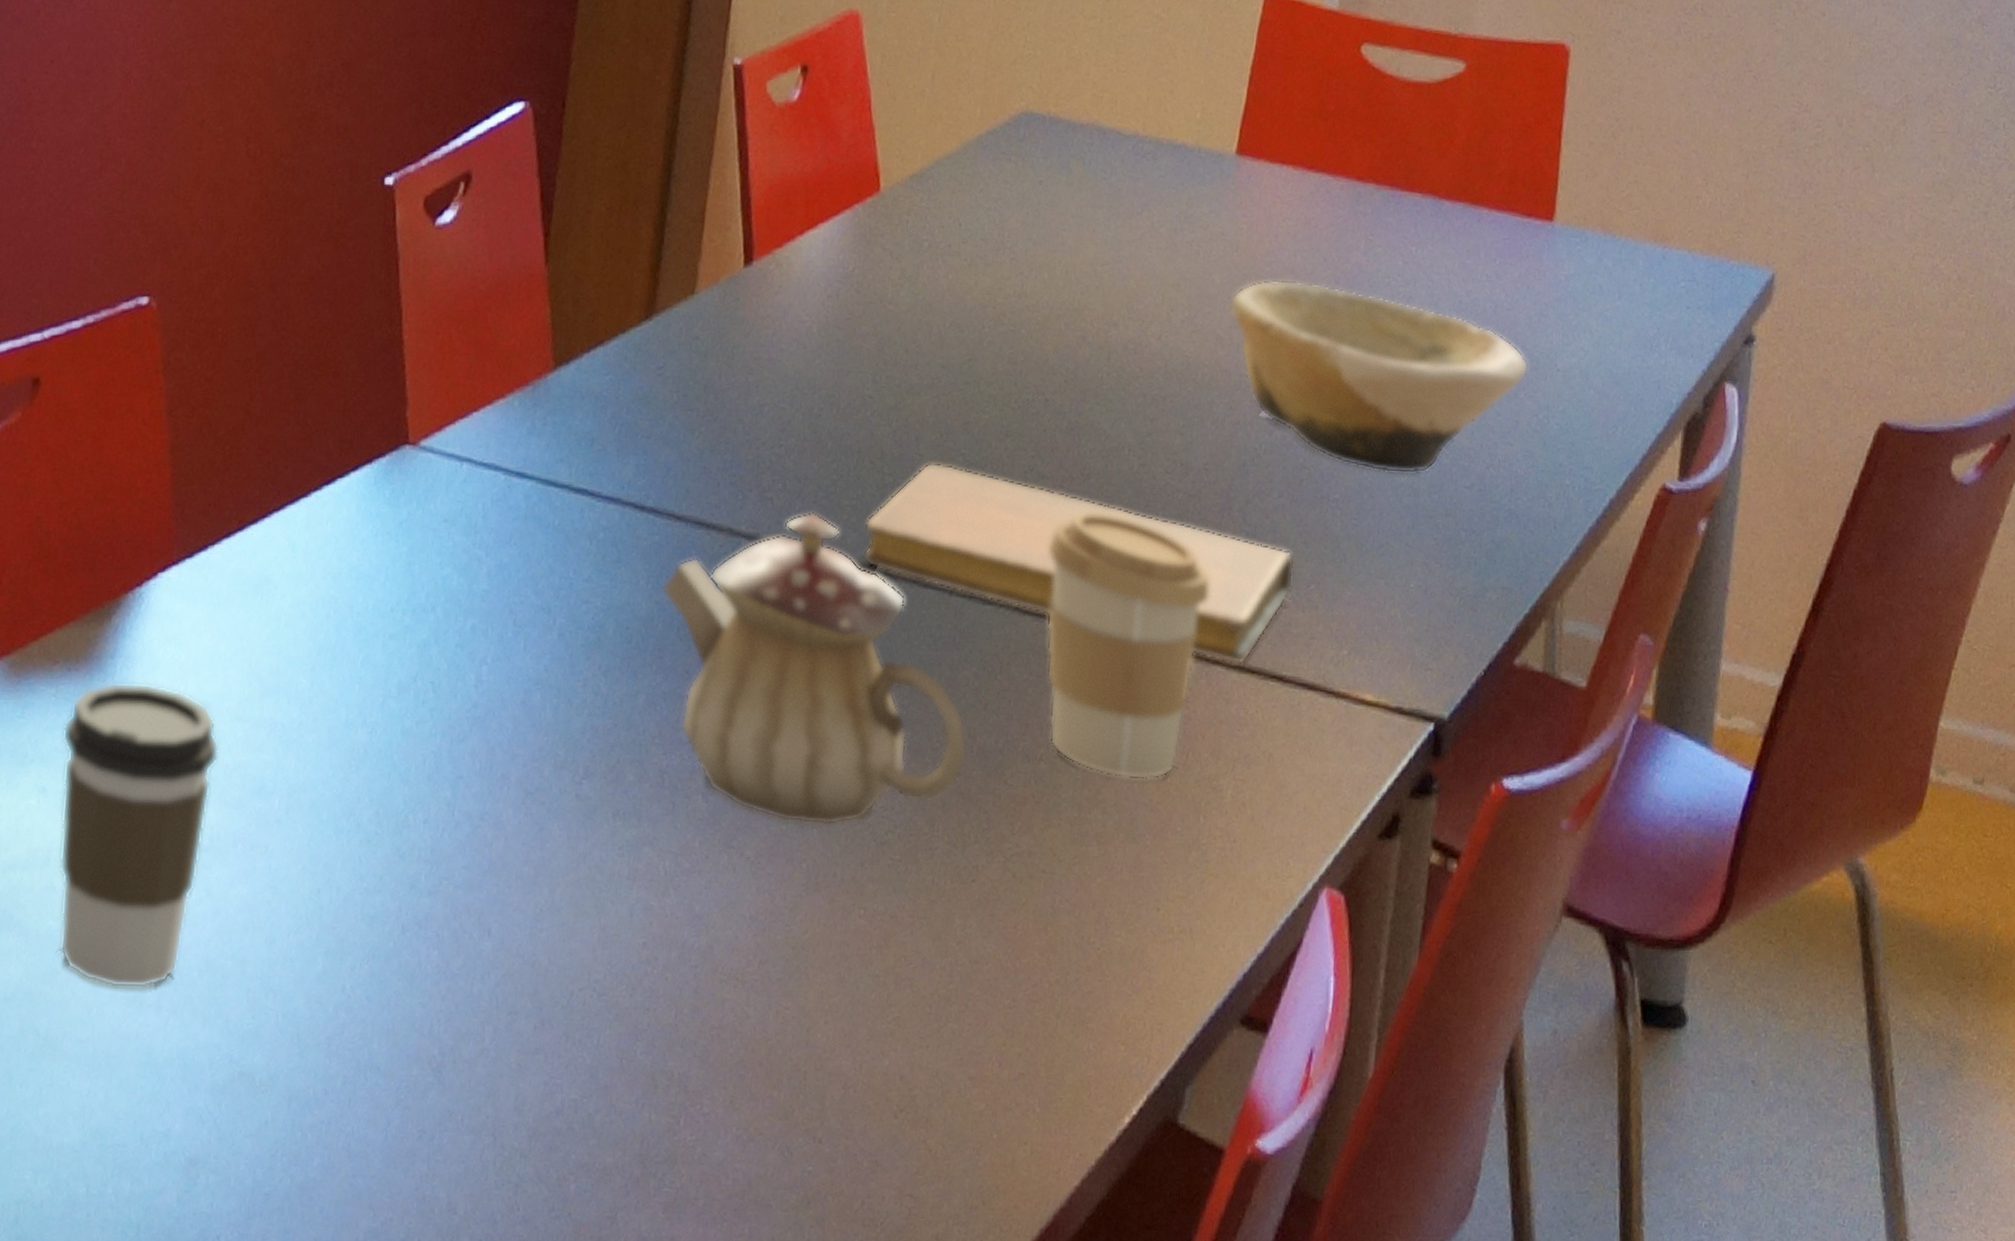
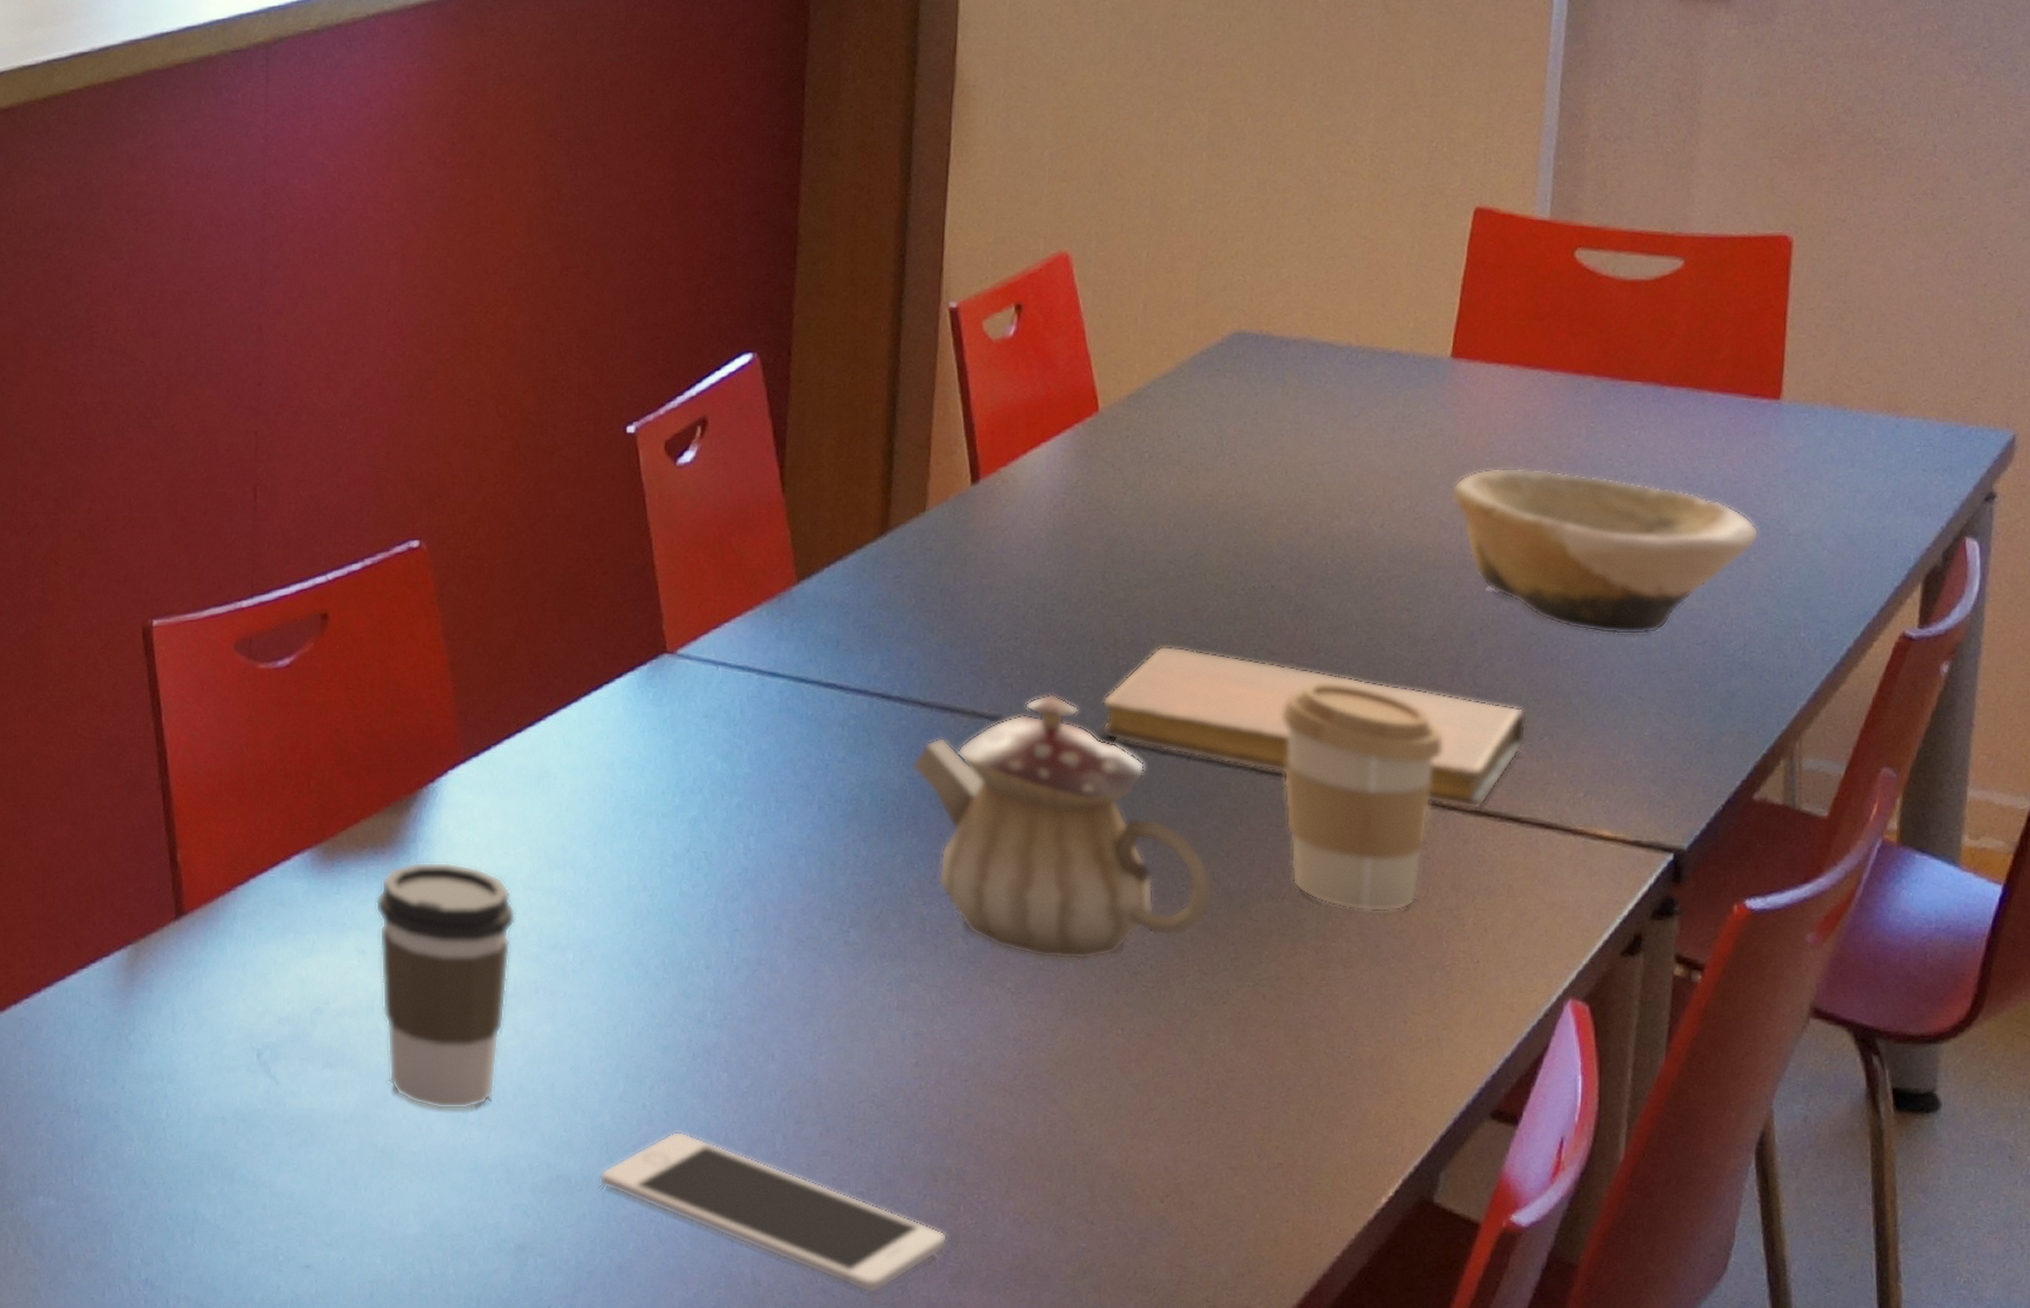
cell phone: none [286,1020,665,1225] -> present [599,1131,948,1294]

